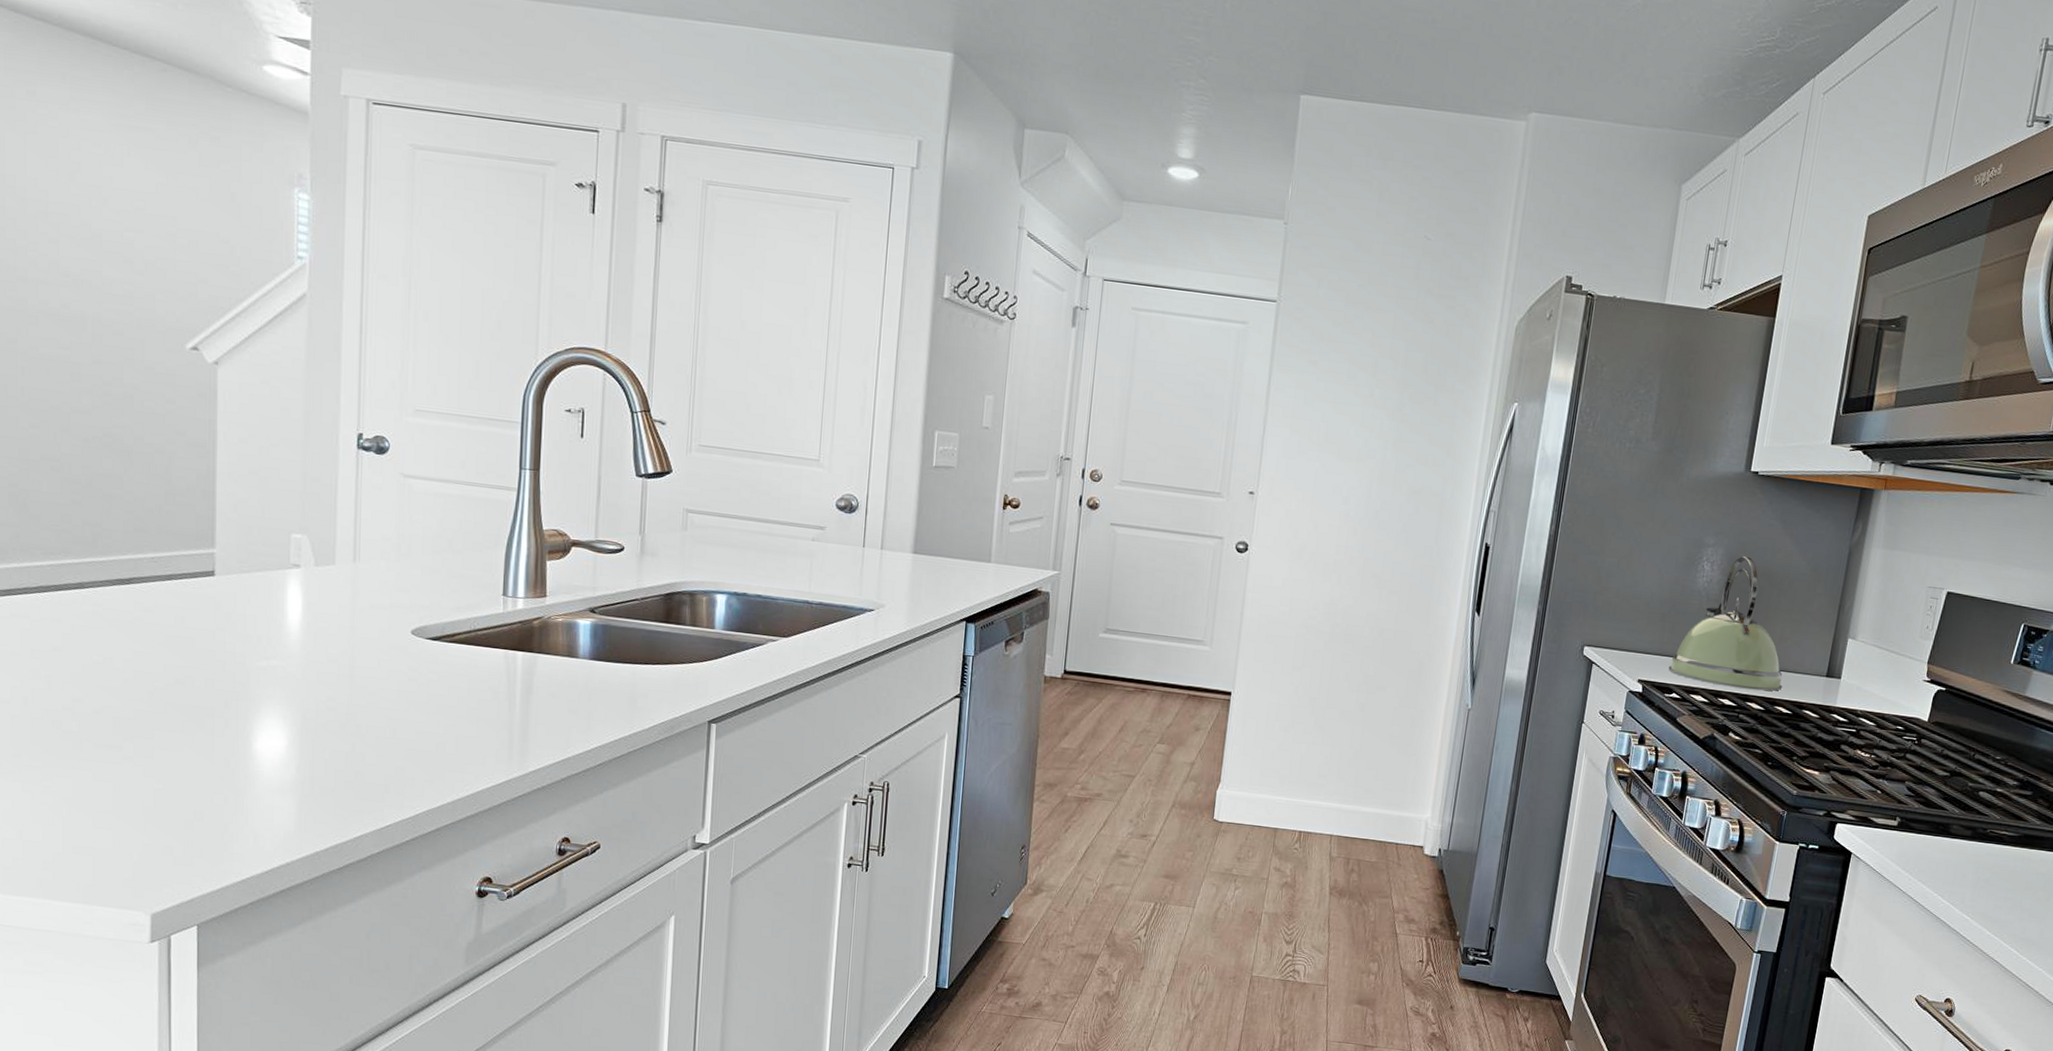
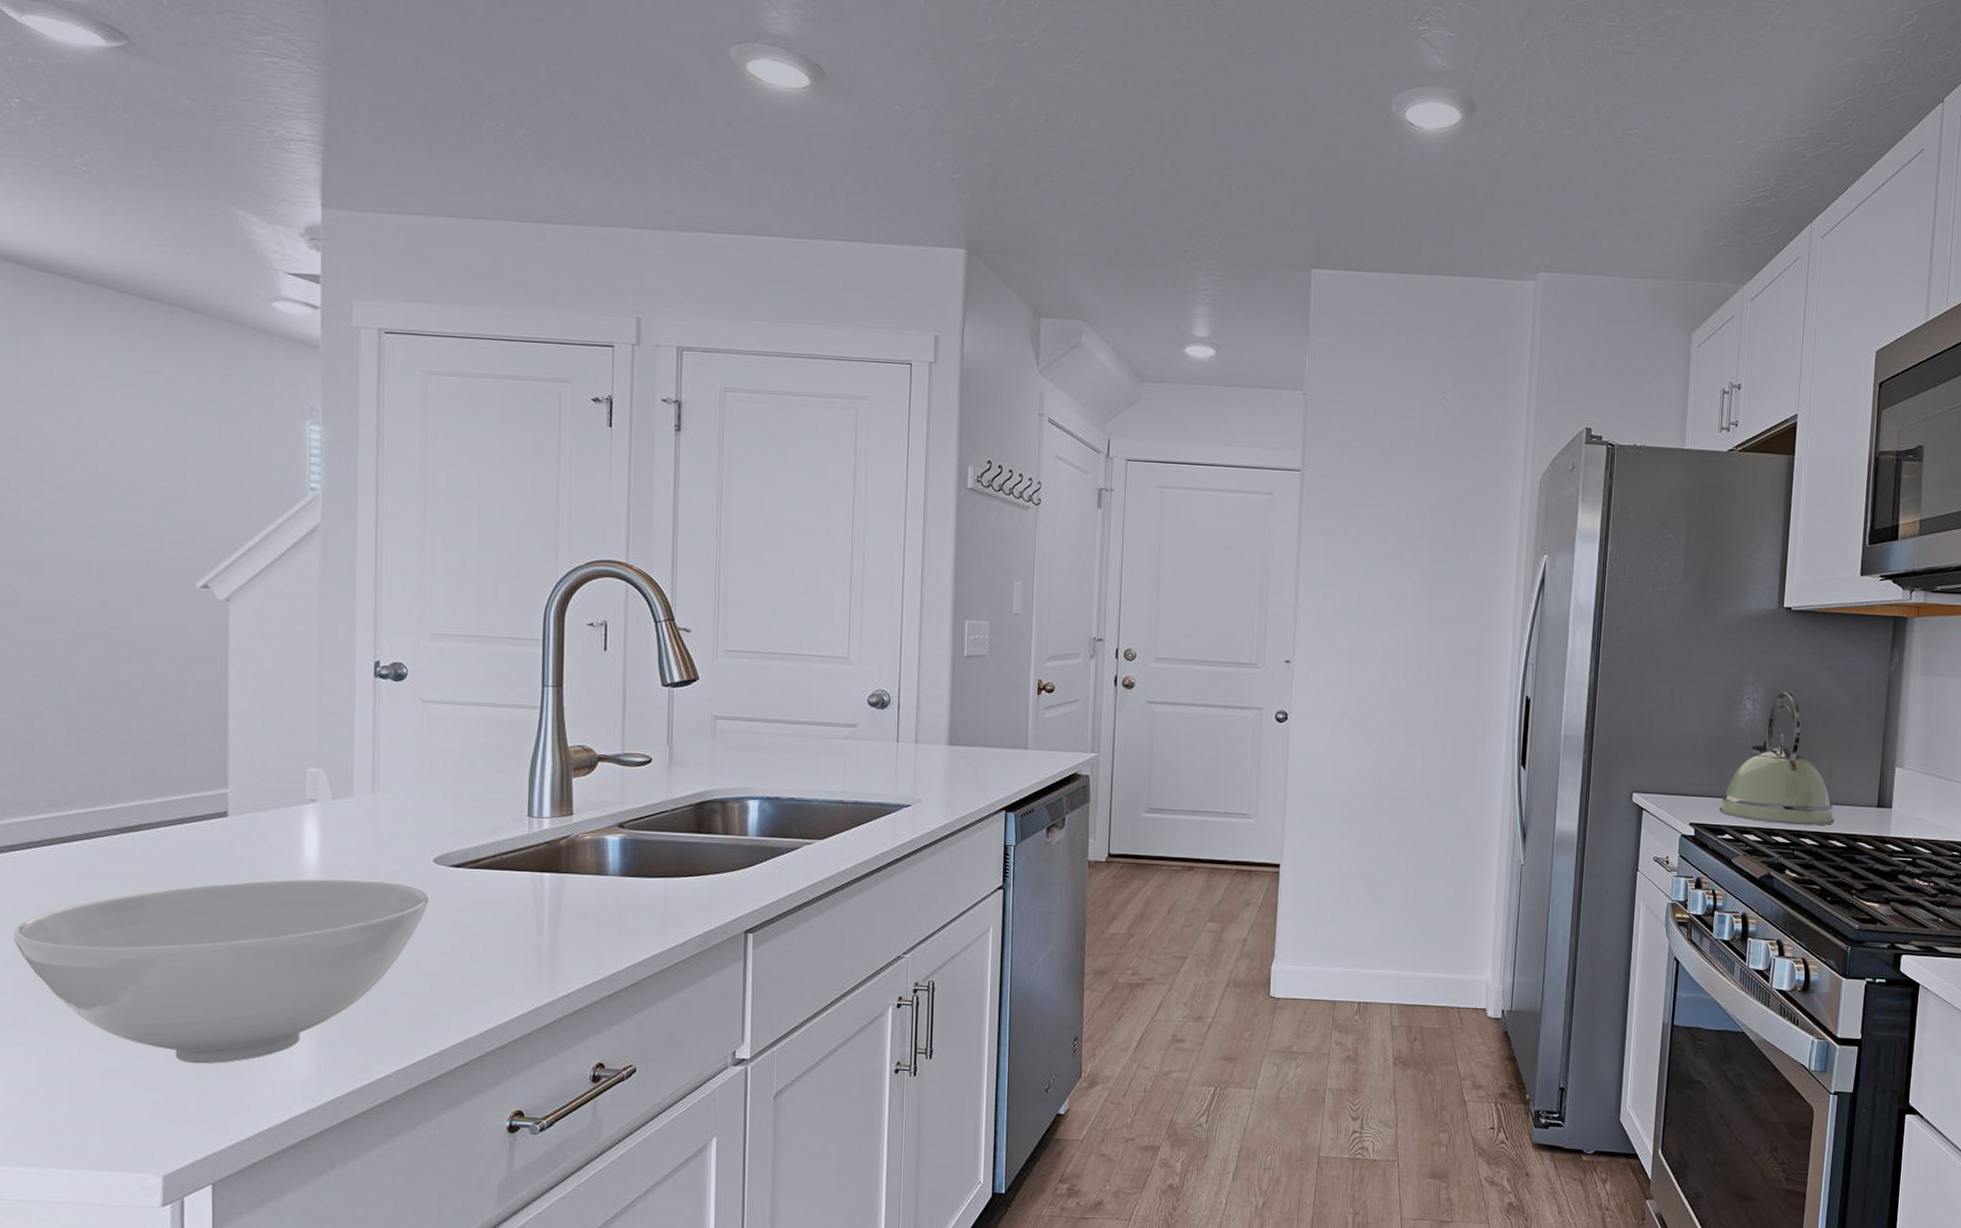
bowl: none [10,640,406,812] -> present [13,879,428,1064]

